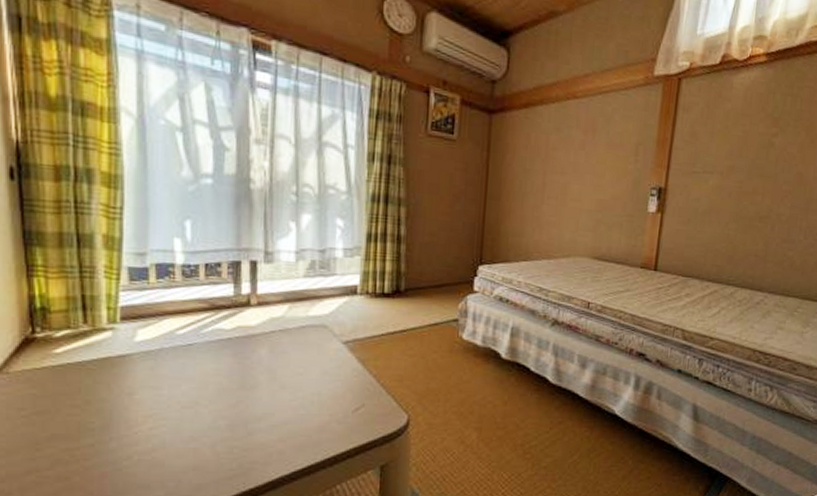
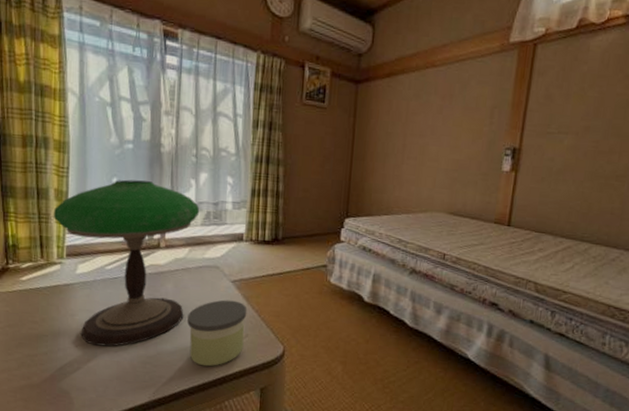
table lamp: none [100,222,302,431] -> present [53,179,200,347]
candle: none [287,364,363,446] -> present [187,300,247,367]

